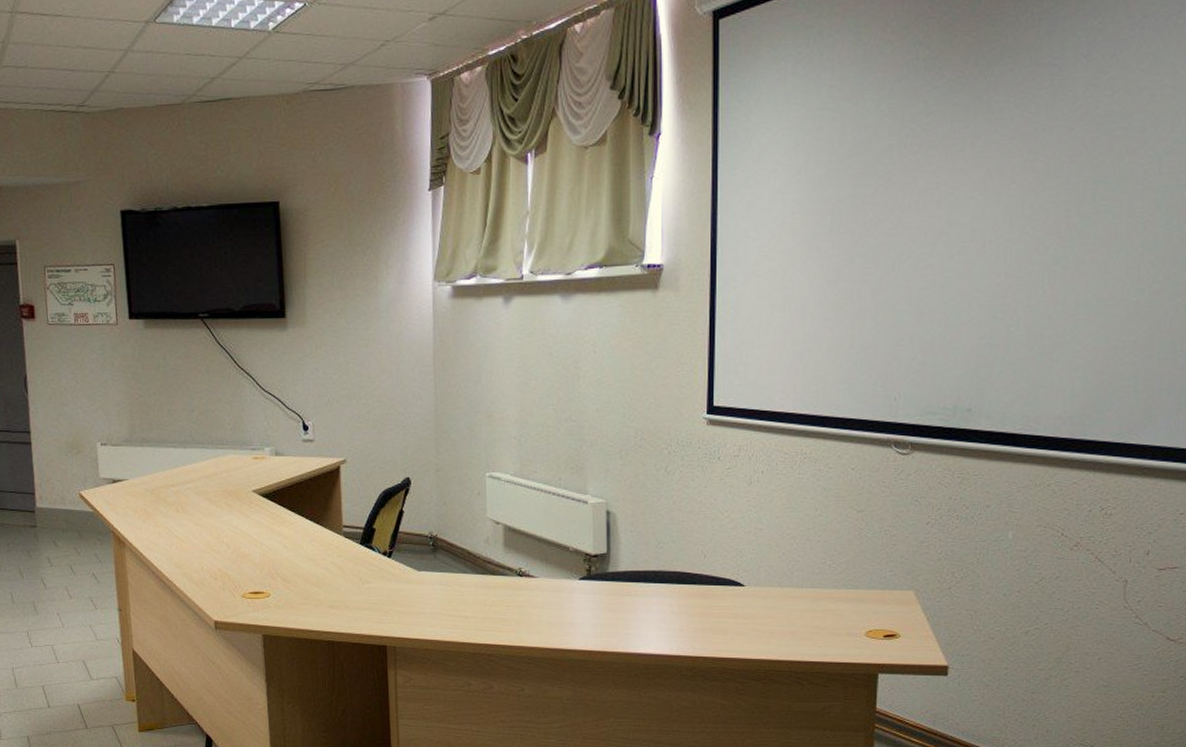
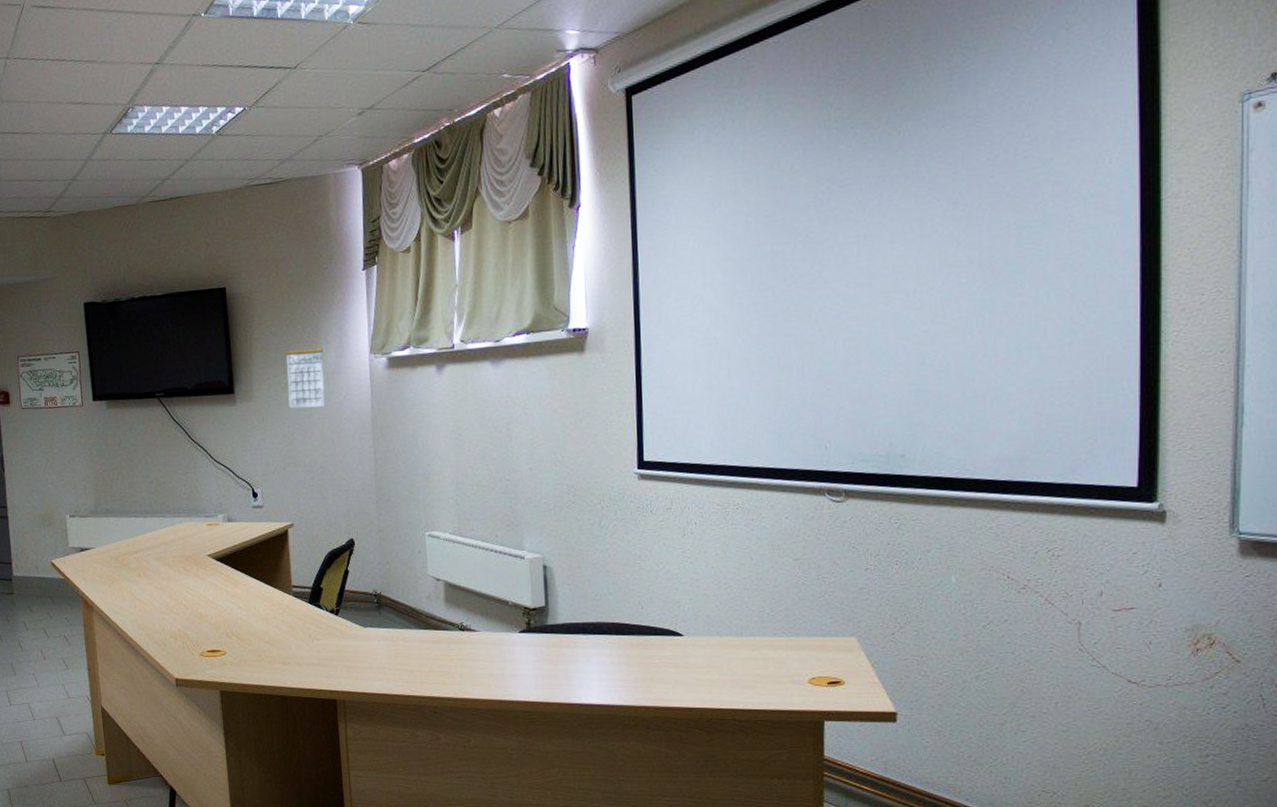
calendar: none [342,261,384,337] -> present [285,338,326,409]

